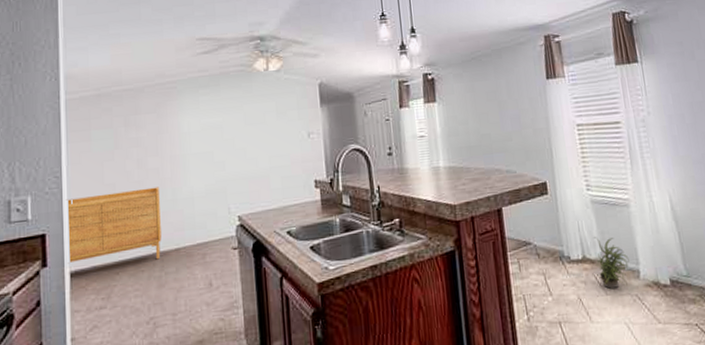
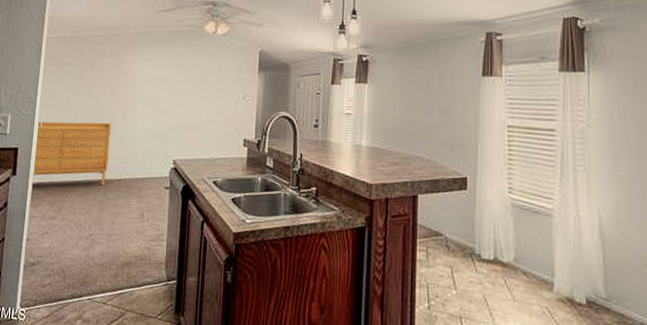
potted plant: present [593,237,630,289] -> none [507,241,544,297]

